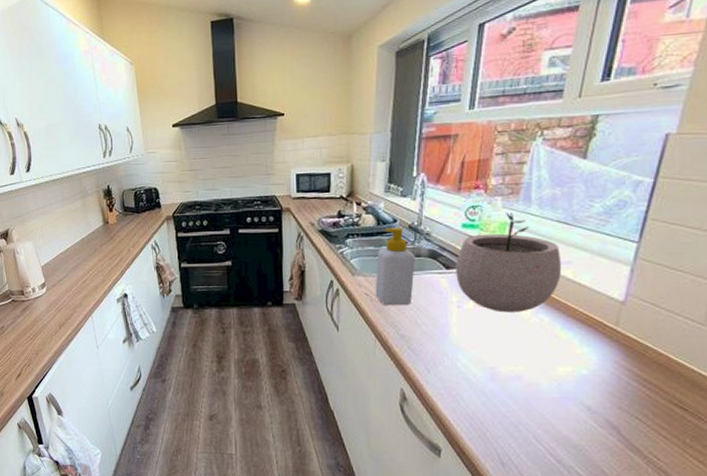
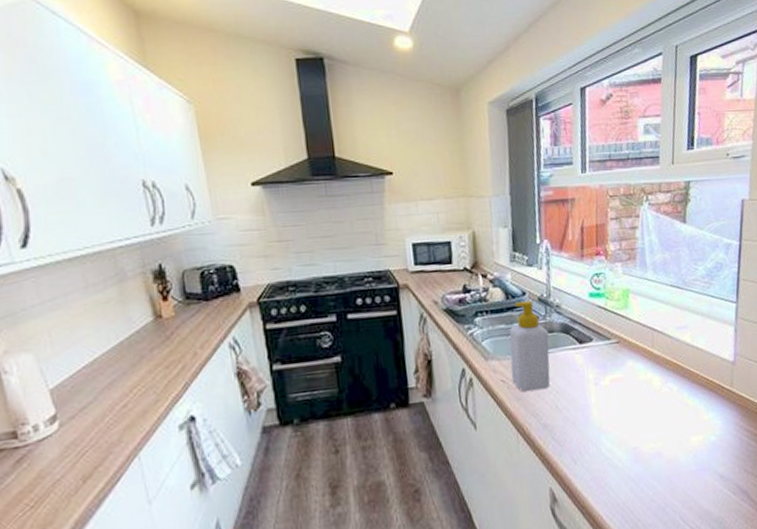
plant pot: present [456,212,562,313] -> none [587,279,681,386]

